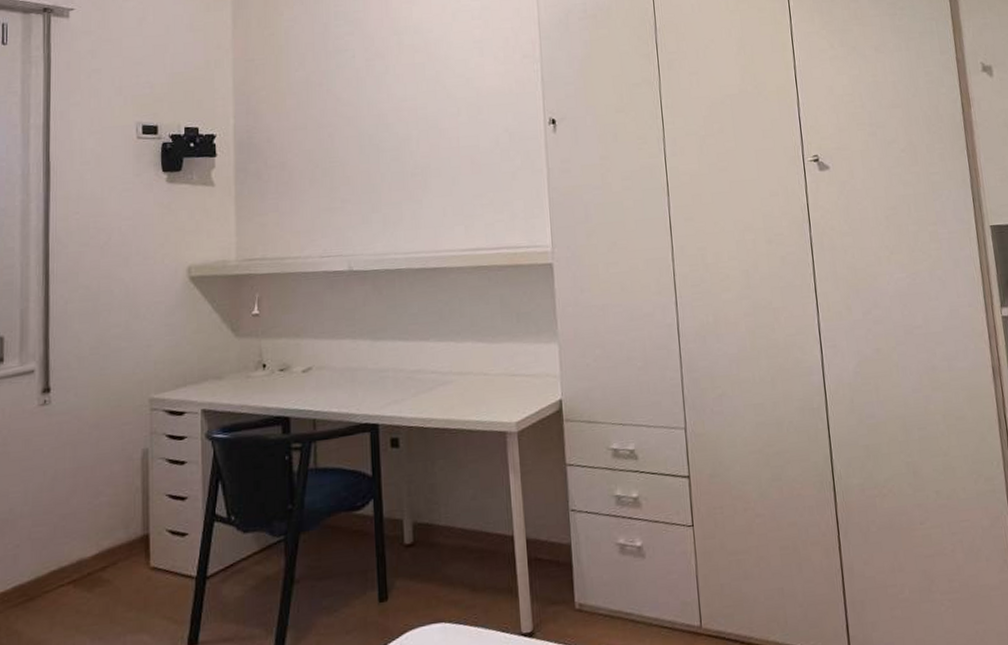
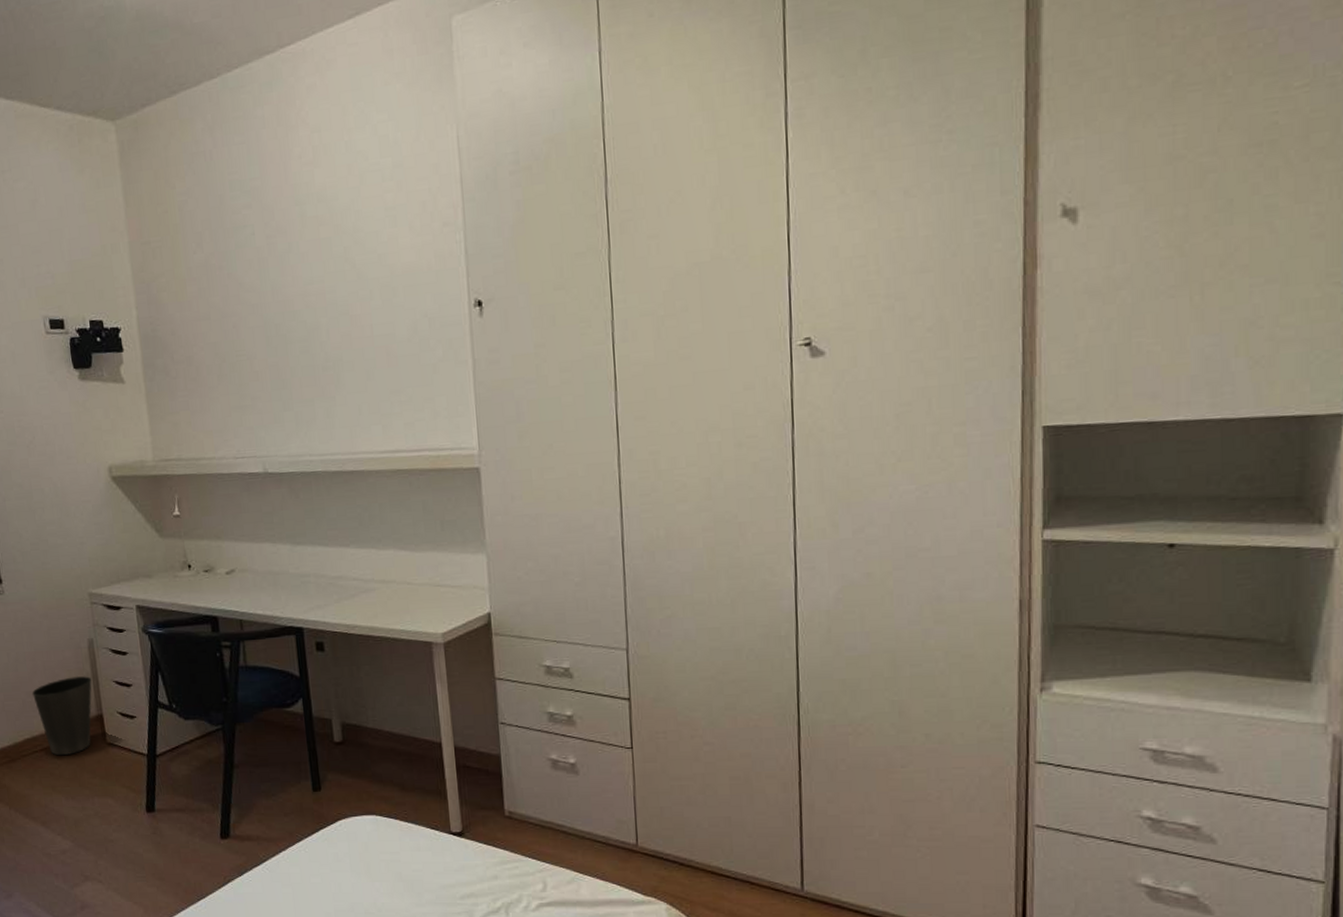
waste basket: none [67,491,142,588] -> present [31,675,93,756]

